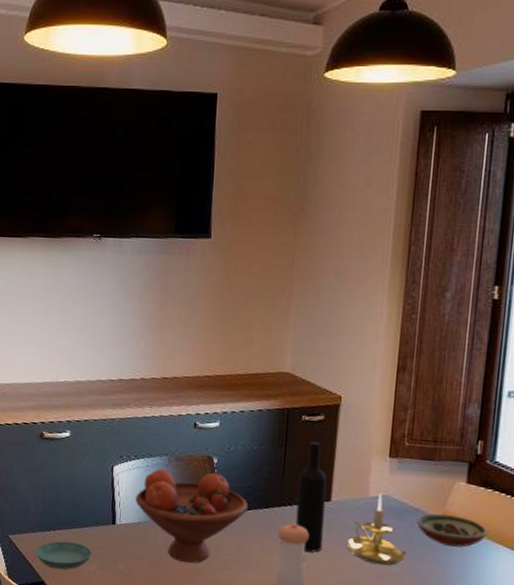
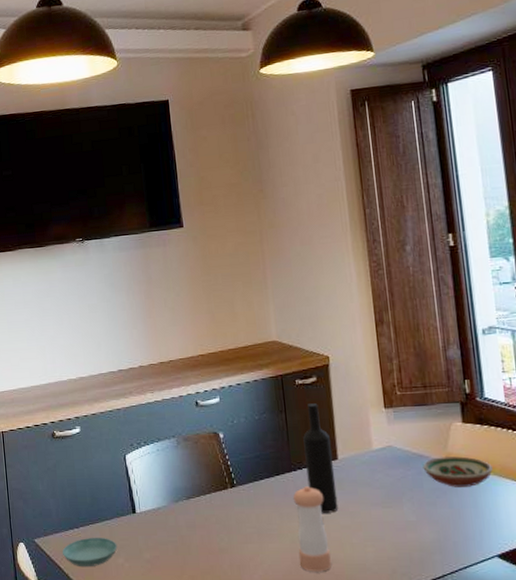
fruit bowl: present [135,468,249,563] -> none [151,447,261,542]
candle holder: present [347,493,407,566] -> none [361,445,420,516]

